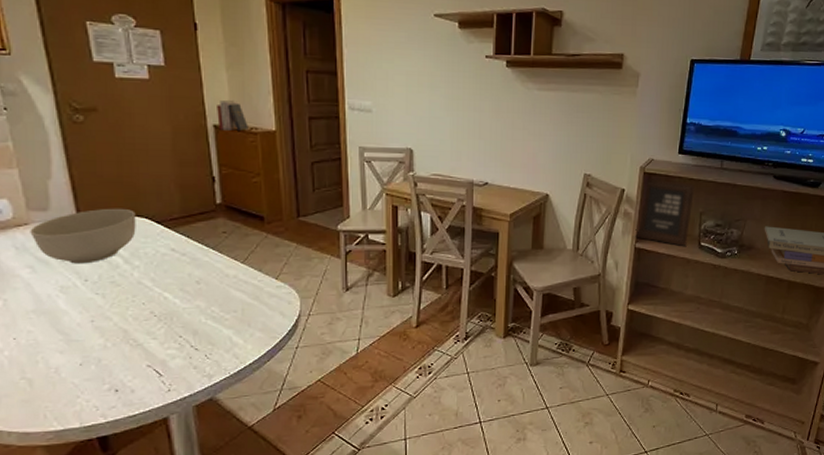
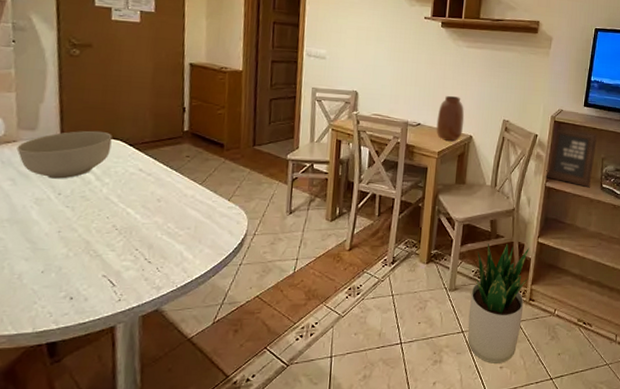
books: present [217,99,248,132] -> none [193,42,220,69]
vase: none [506,148,539,201] -> present [436,95,465,141]
planter: none [552,313,619,439] -> present [467,243,529,363]

